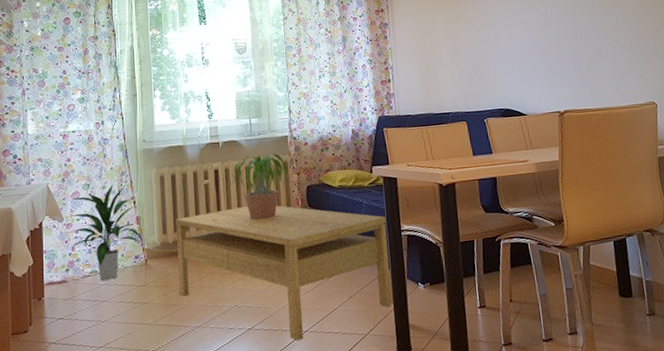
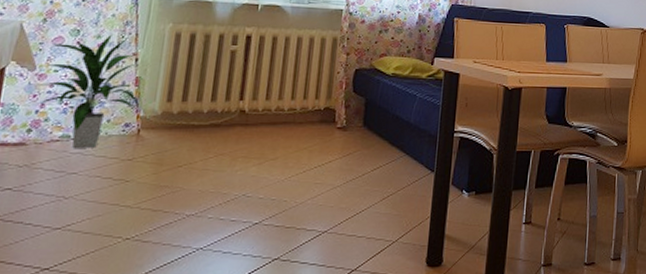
coffee table: present [175,205,392,341] -> none [175,81,439,241]
potted plant: present [228,153,292,220] -> none [260,24,339,99]

